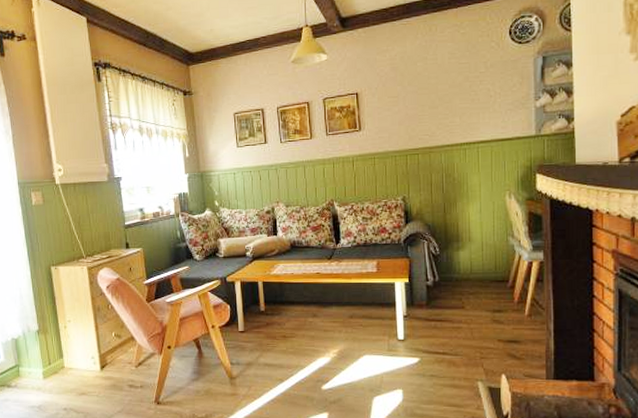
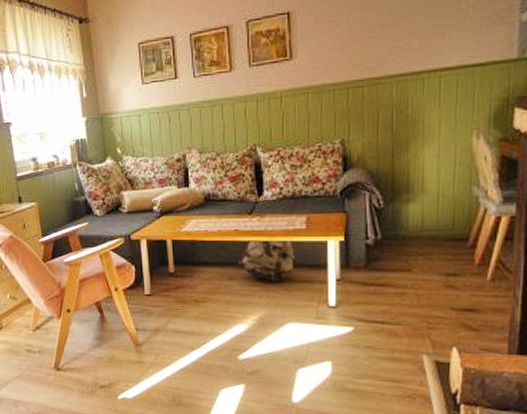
backpack: none [319,280,369,320] -> present [237,238,296,283]

